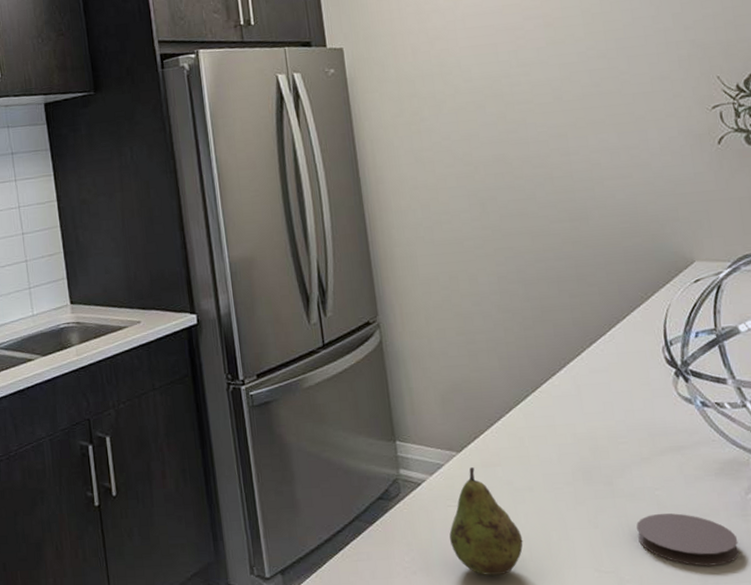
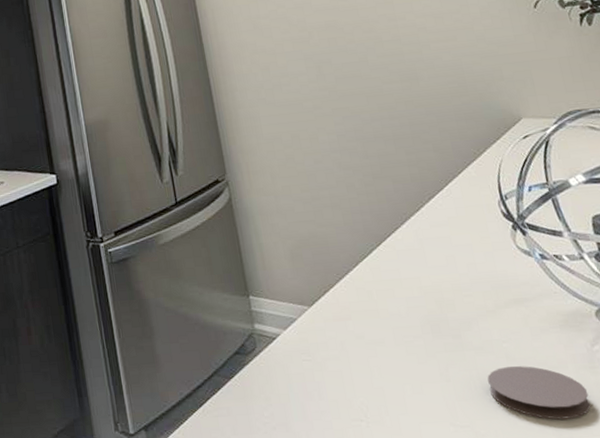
fruit: present [449,467,523,576] -> none [306,321,378,431]

